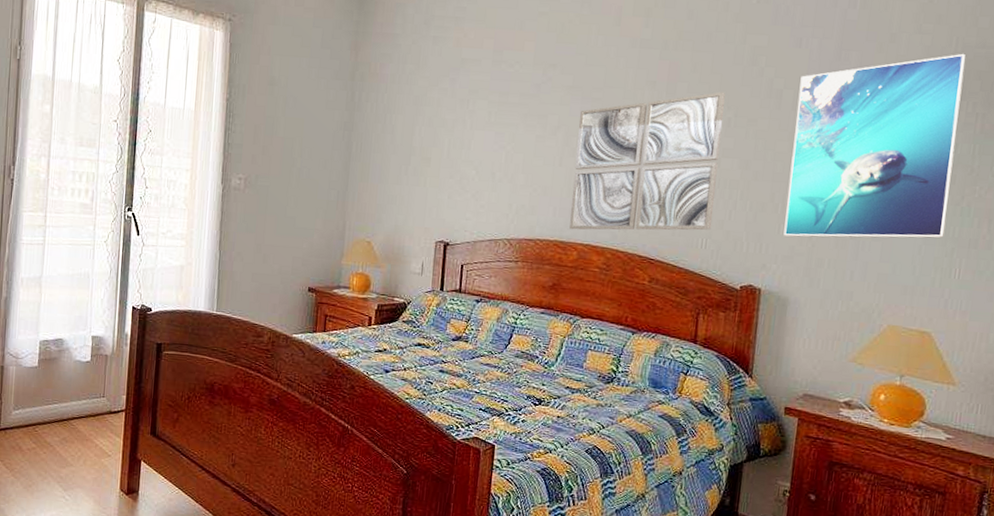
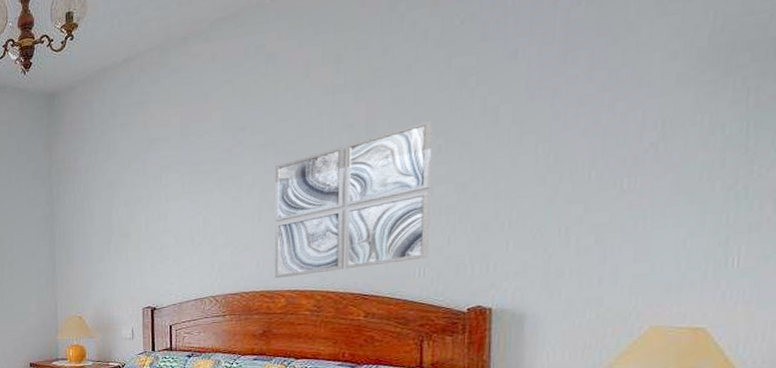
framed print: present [783,53,965,238] -> none [513,25,728,252]

